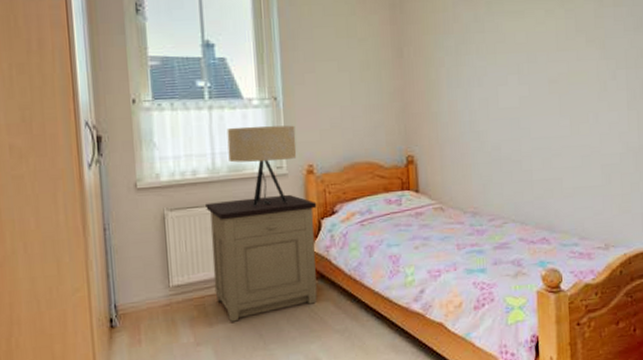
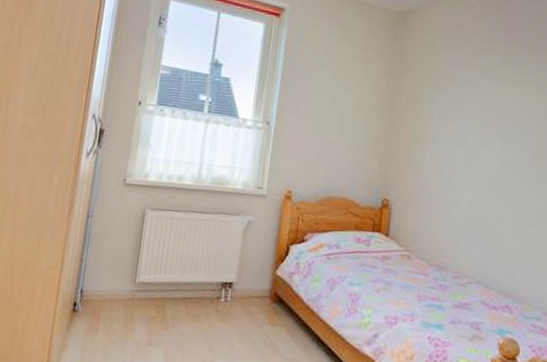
nightstand: present [205,194,317,322] -> none [176,209,289,329]
table lamp: present [227,125,297,206] -> none [214,142,282,224]

